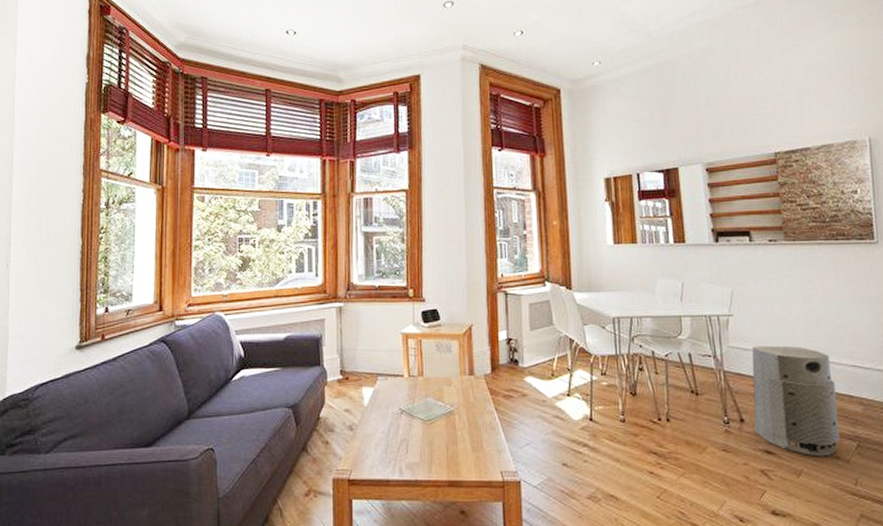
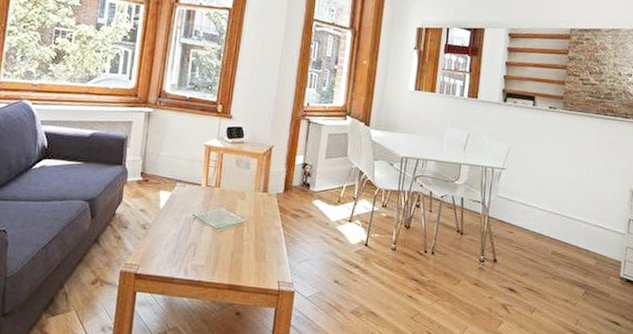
air purifier: present [752,345,840,457] -> none [503,198,578,299]

